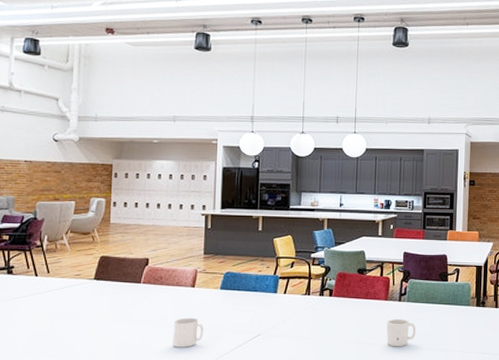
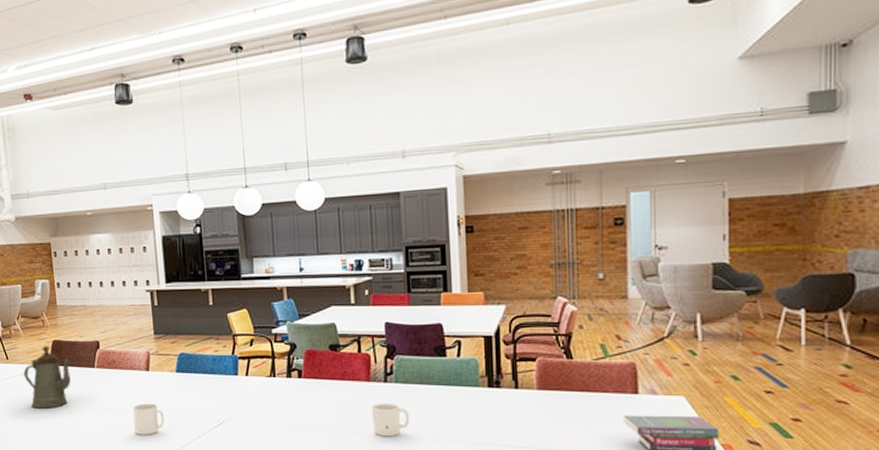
coffee pot: none [64,260,119,322] -> present [23,345,72,409]

